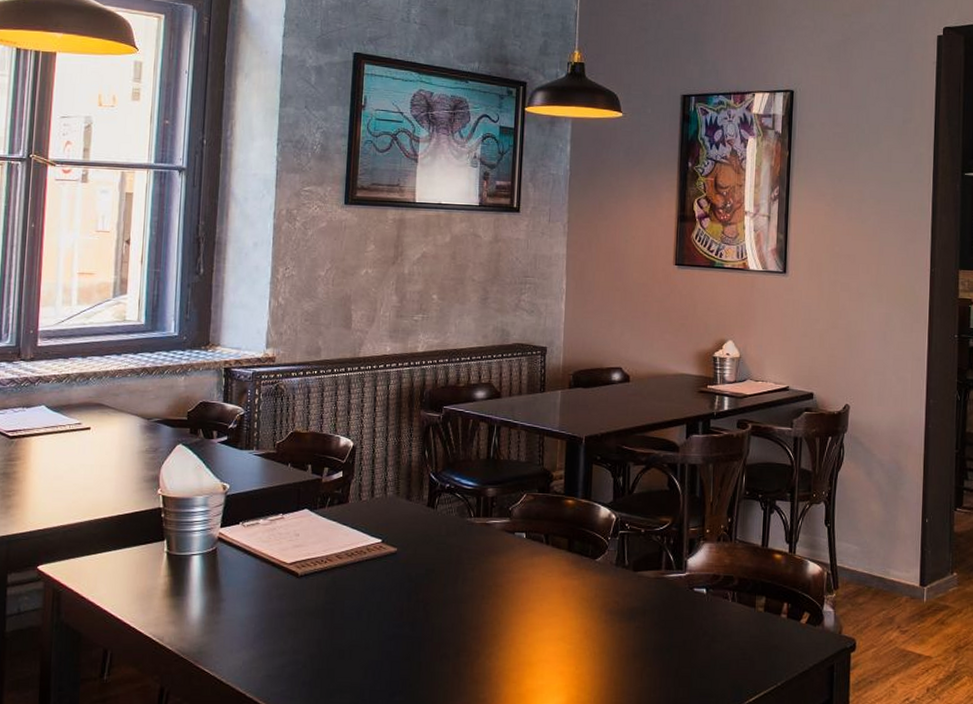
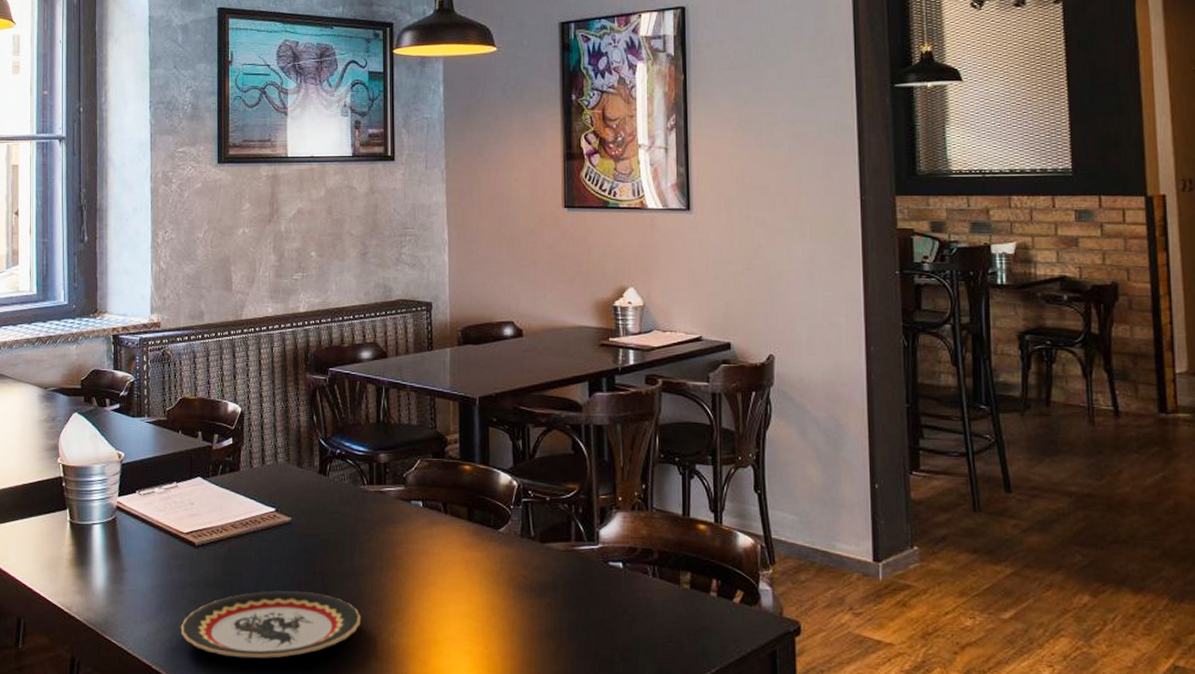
plate: none [277,618,460,684] -> present [180,590,362,659]

